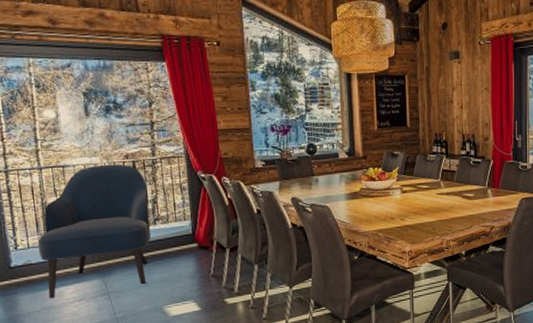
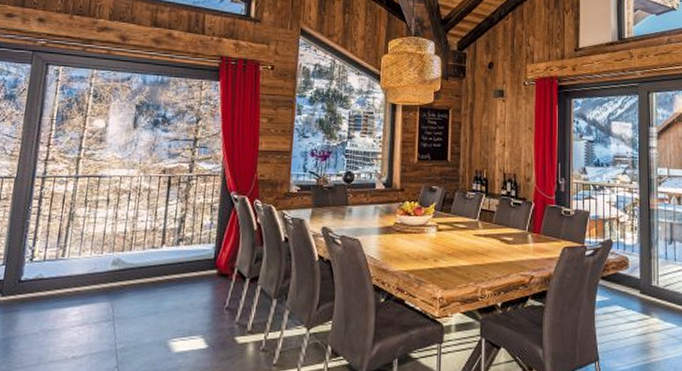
armchair: present [37,164,151,299] -> none [51,177,179,320]

